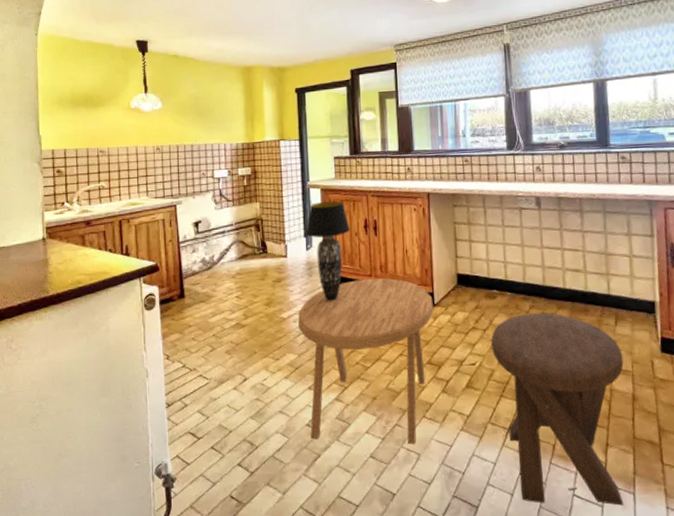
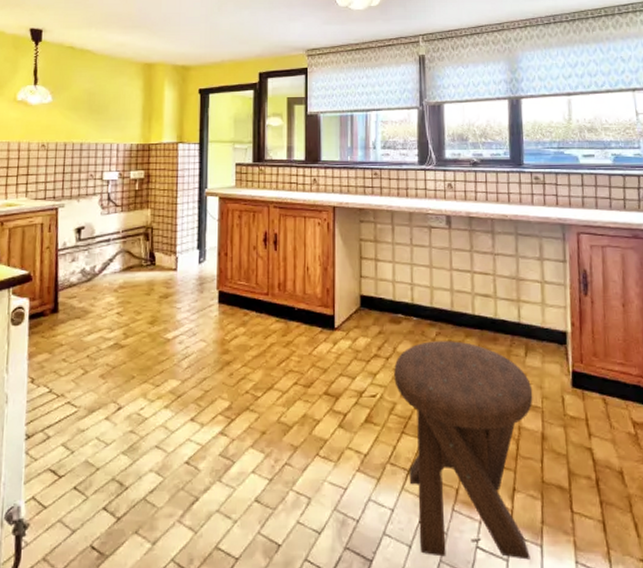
side table: present [298,278,434,445] -> none [184,297,334,487]
table lamp: present [305,201,351,302] -> none [199,210,248,322]

